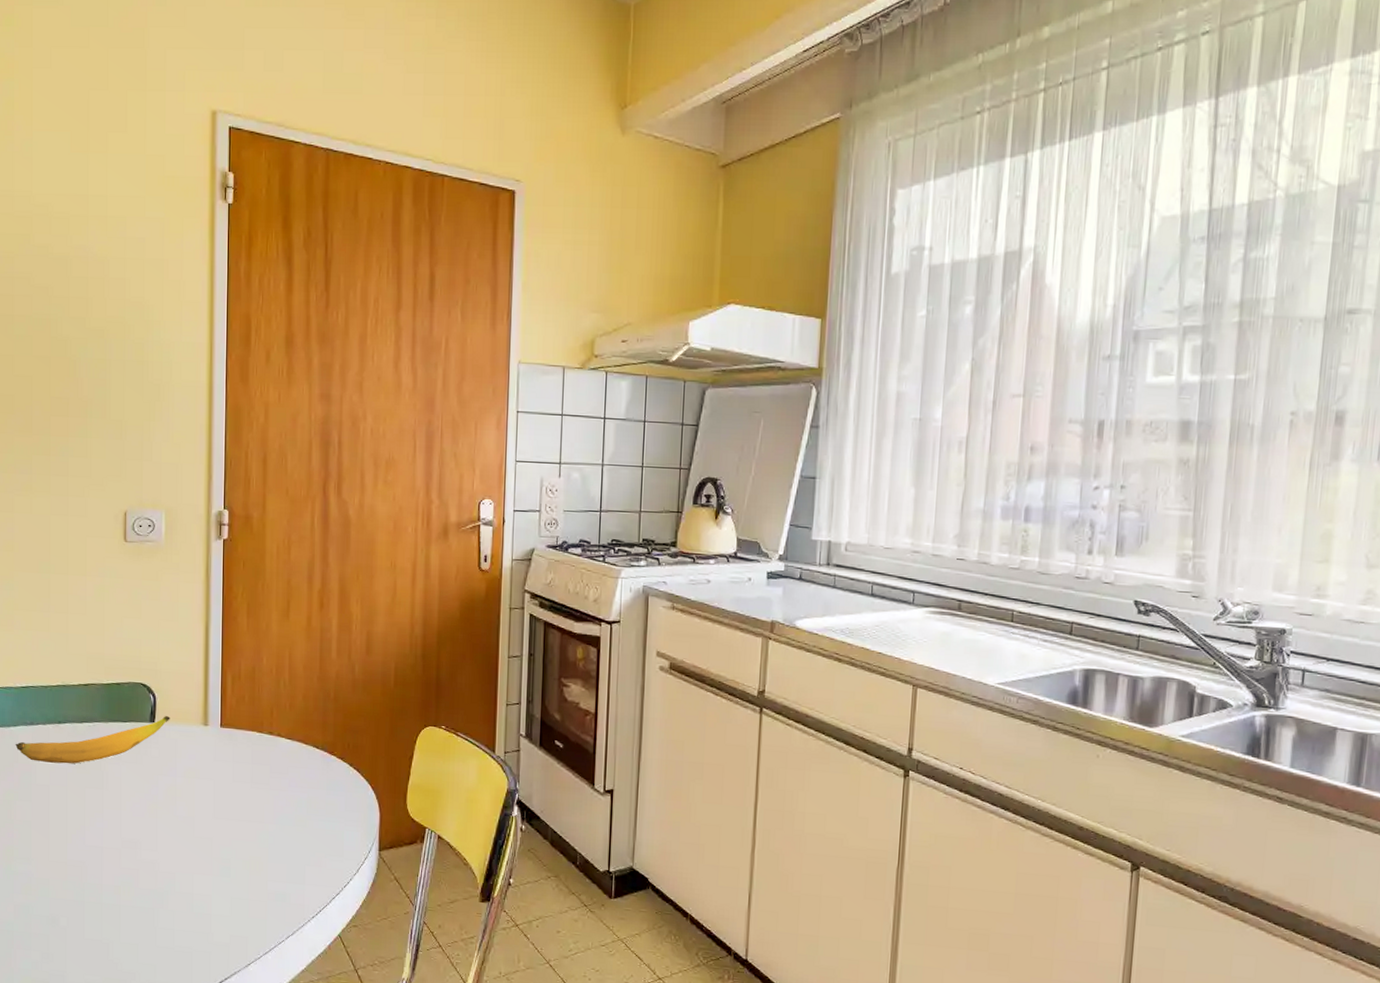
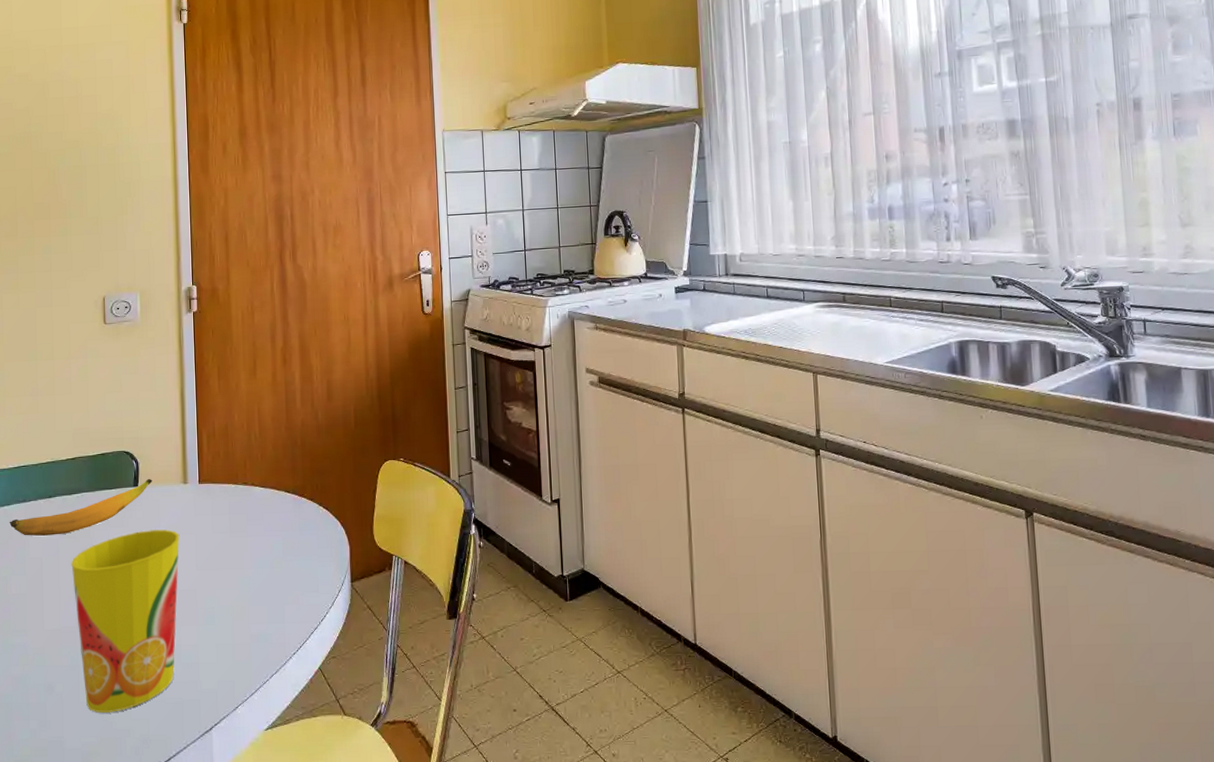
cup: none [80,770,197,953] -> present [71,529,180,713]

